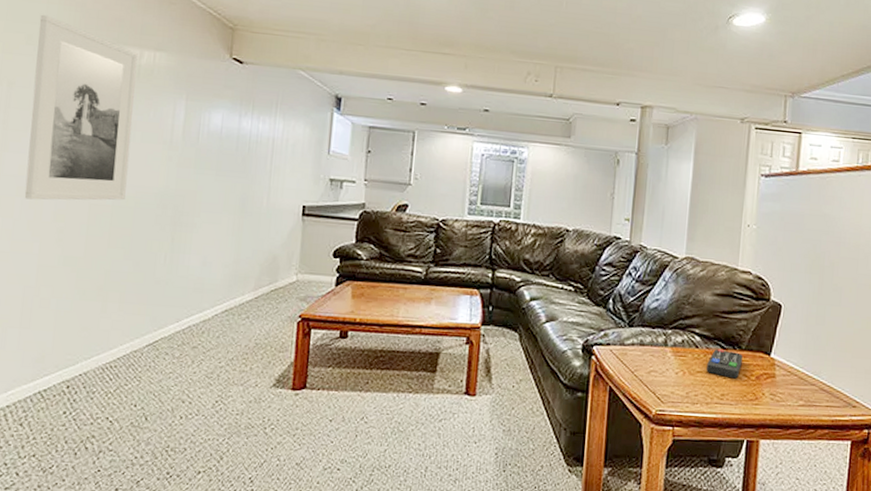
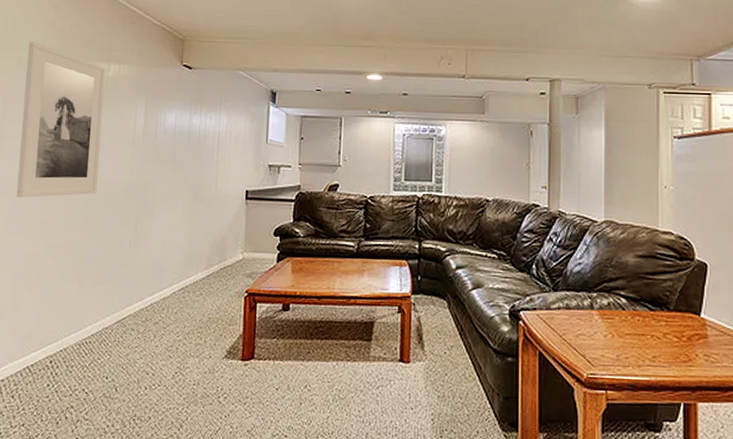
remote control: present [706,348,743,379] -> none [635,310,671,340]

